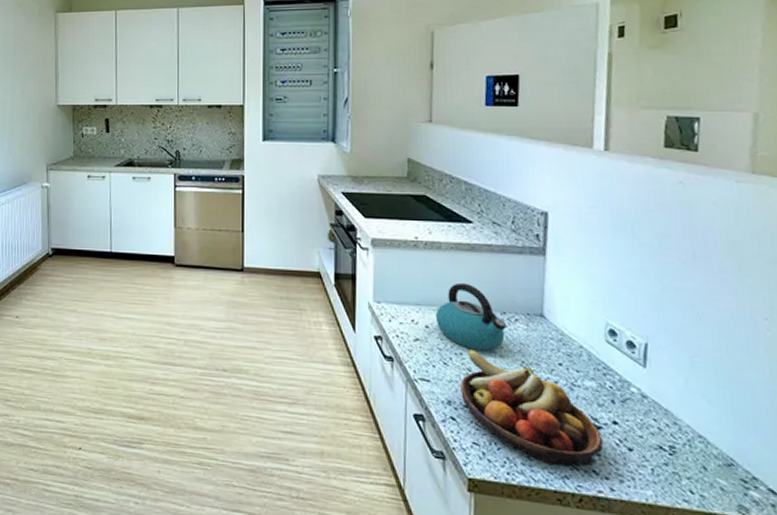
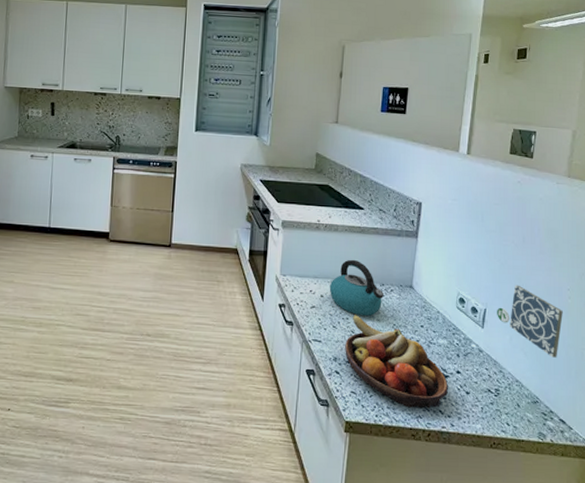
decorative tile: none [663,312,761,408] -> present [497,285,563,358]

